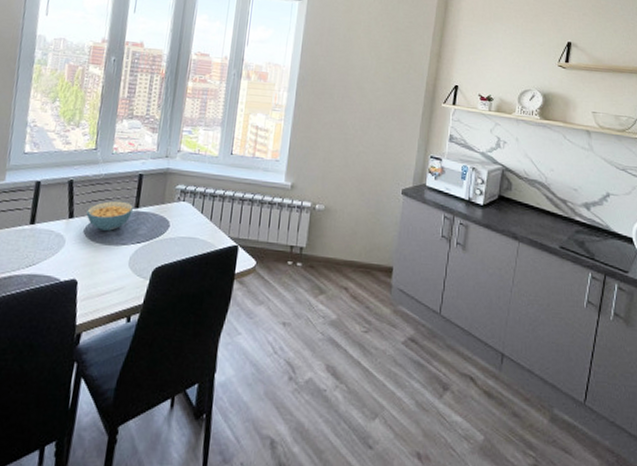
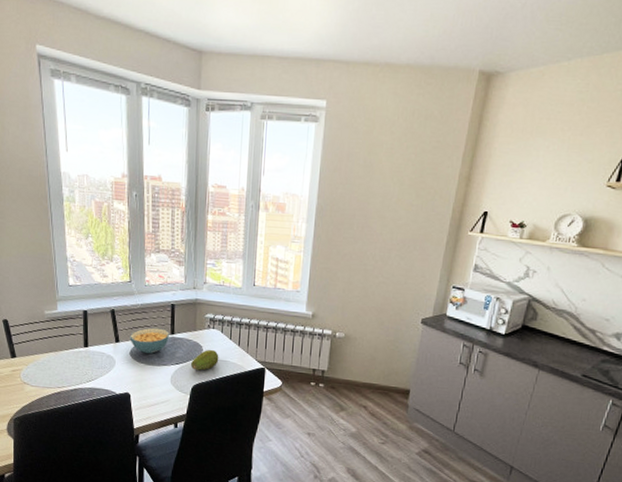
fruit: none [154,225,188,250] -> present [191,349,219,371]

